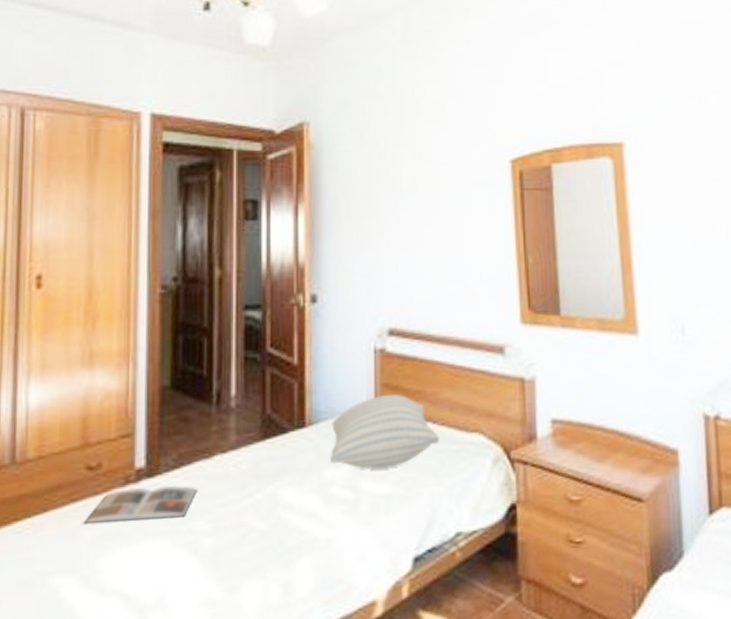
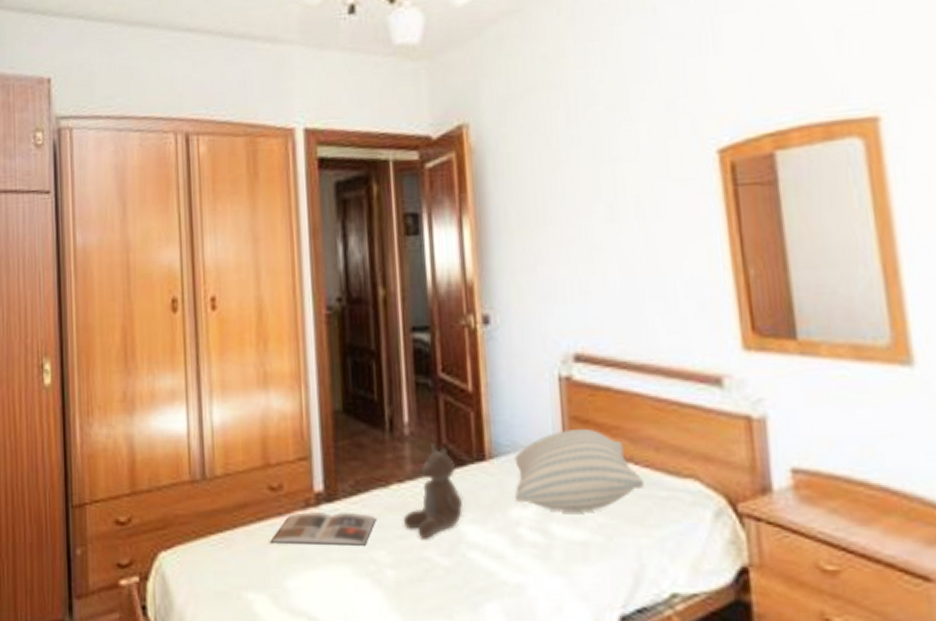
stuffed animal: none [224,413,281,504] -> present [403,443,463,538]

